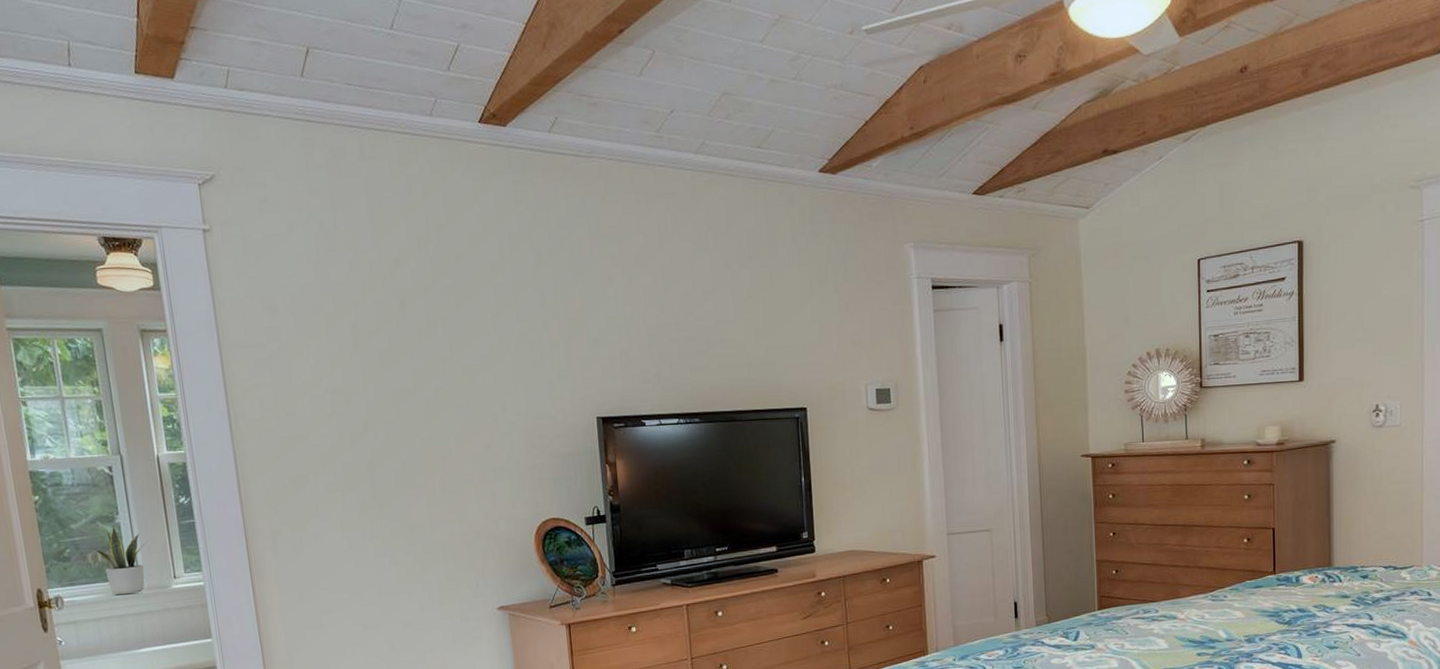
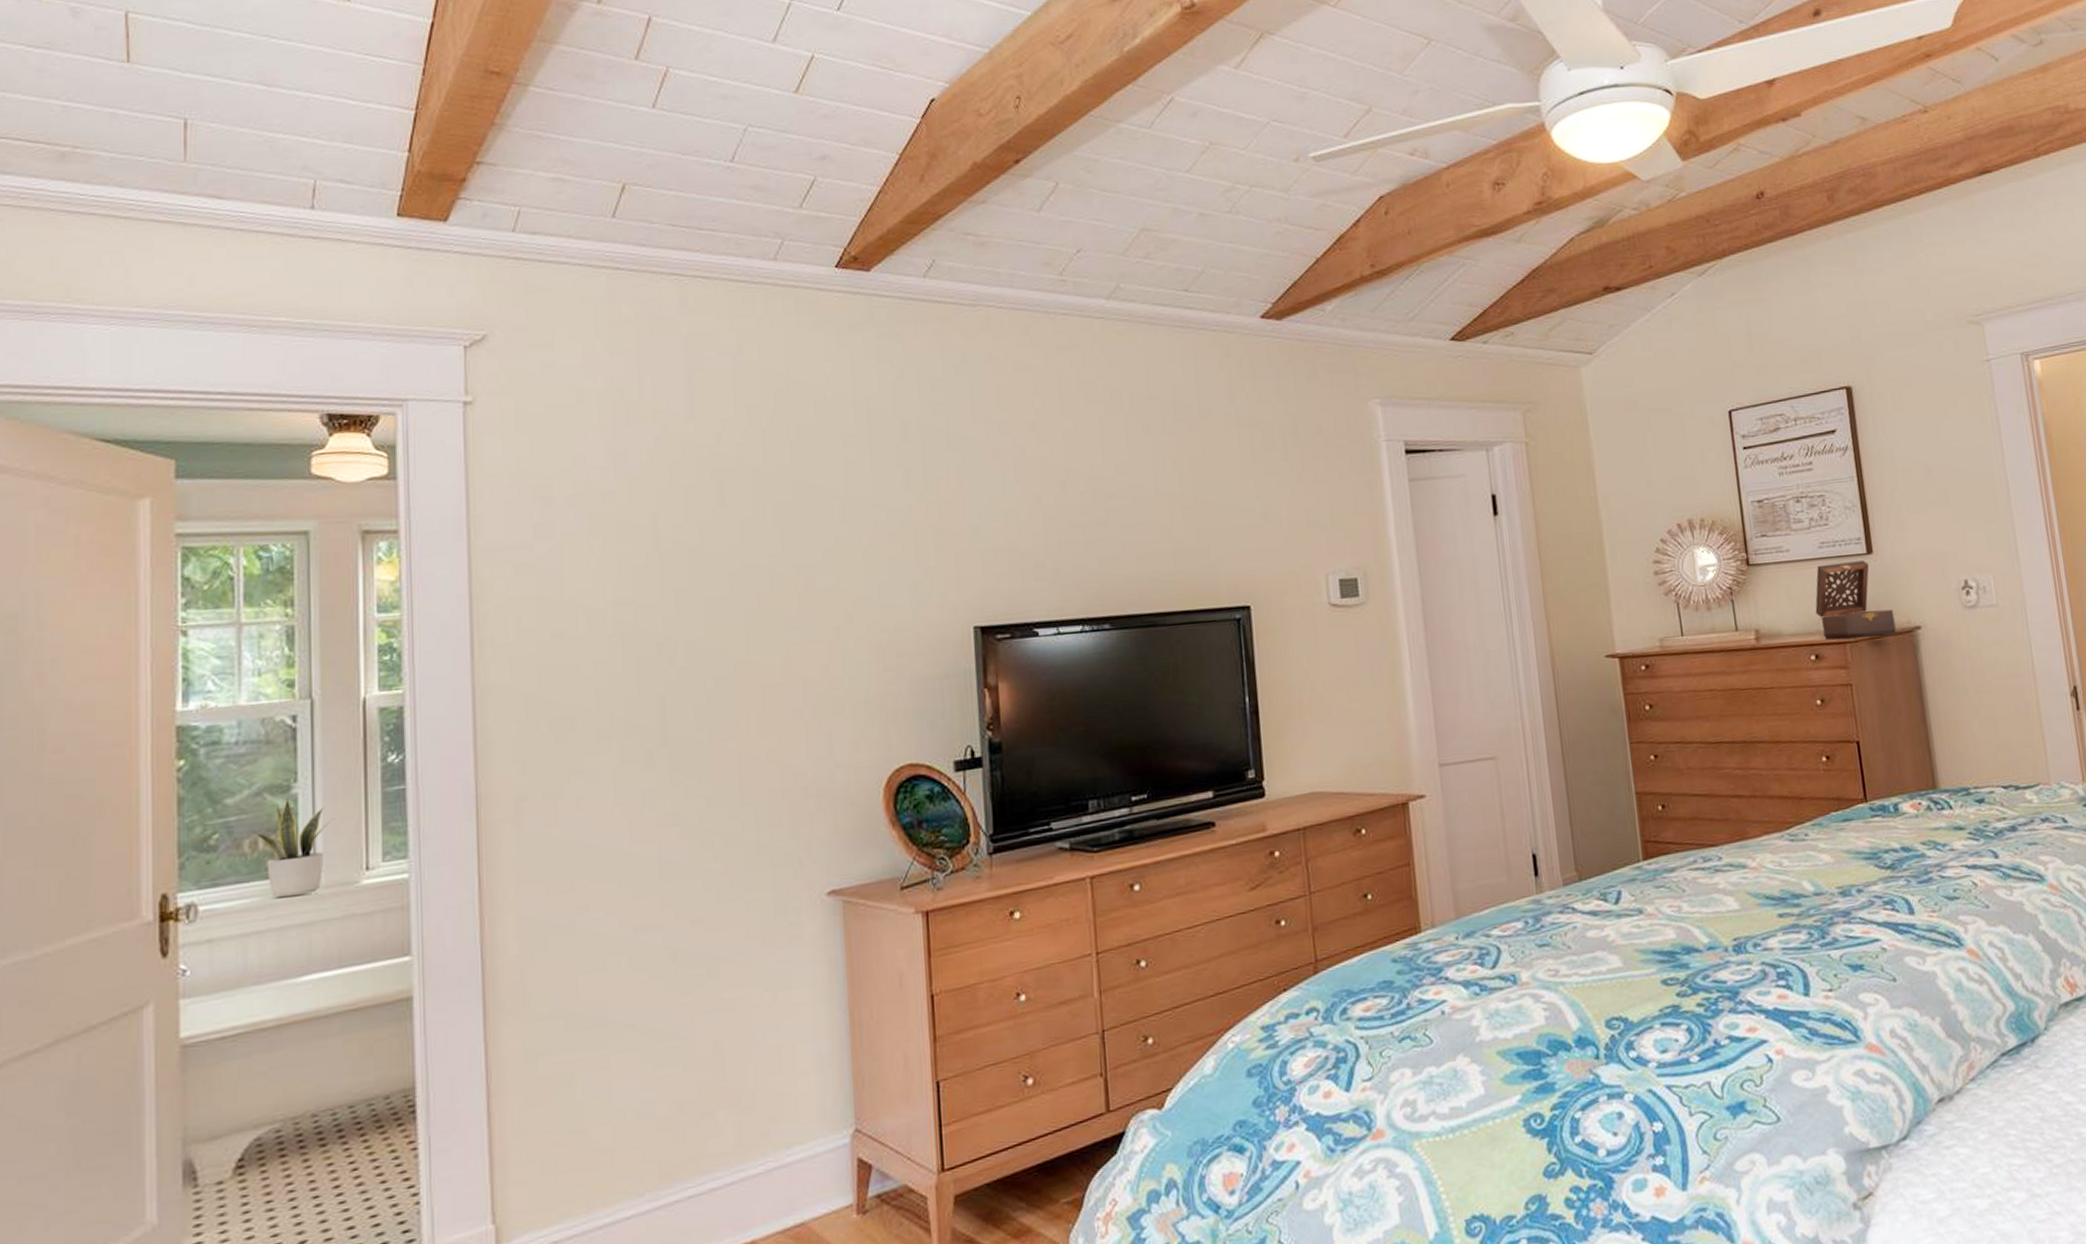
jewelry box: none [1251,386,1315,450] -> present [1815,561,1896,641]

